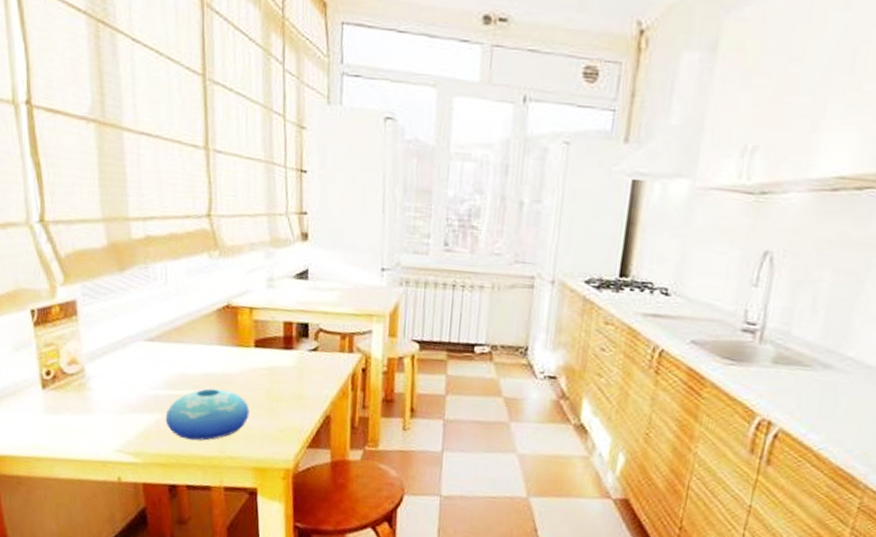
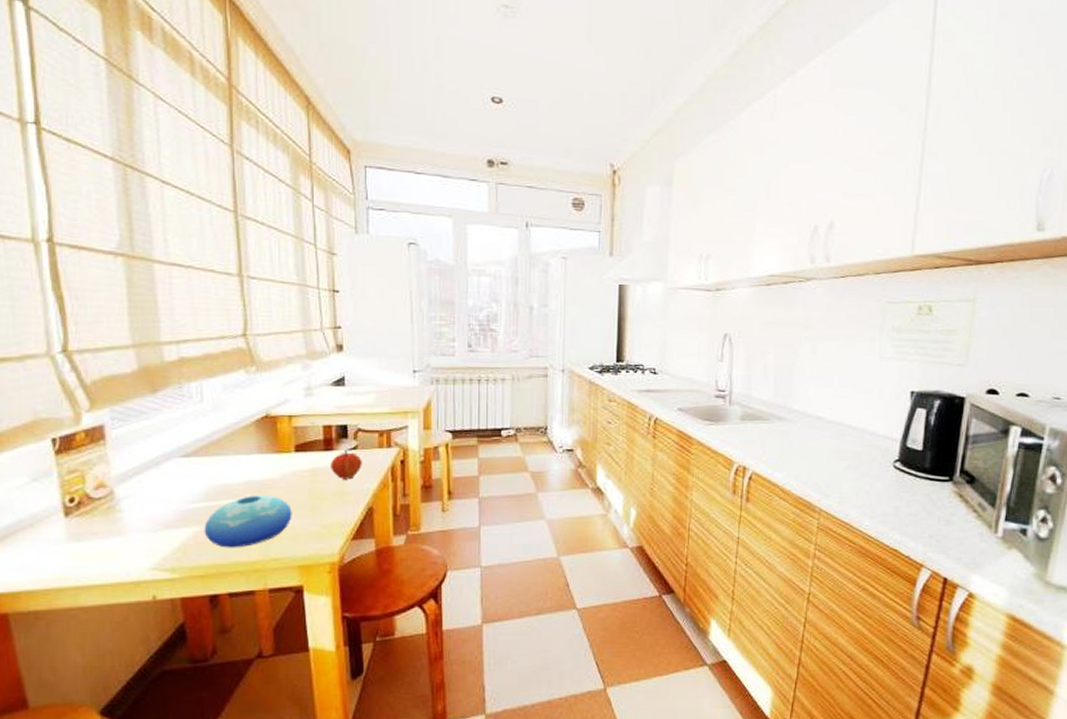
fruit: none [289,350,322,384] -> present [331,449,362,481]

